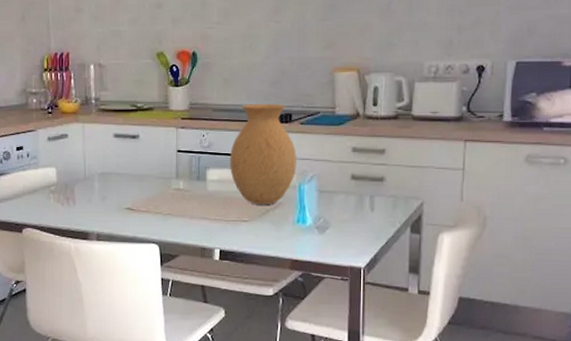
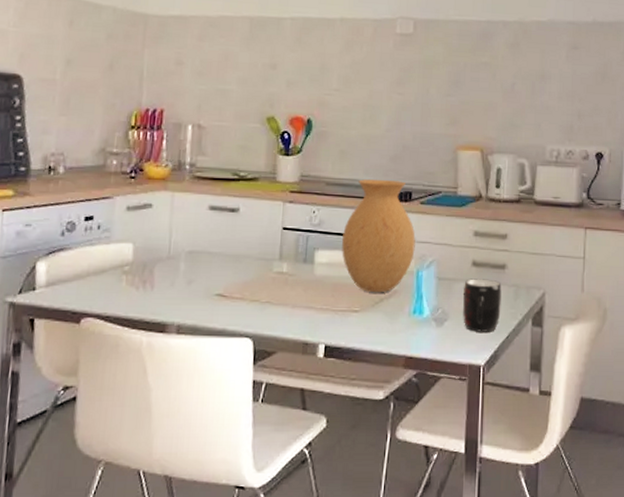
mug: none [342,191,380,239] -> present [462,279,502,332]

